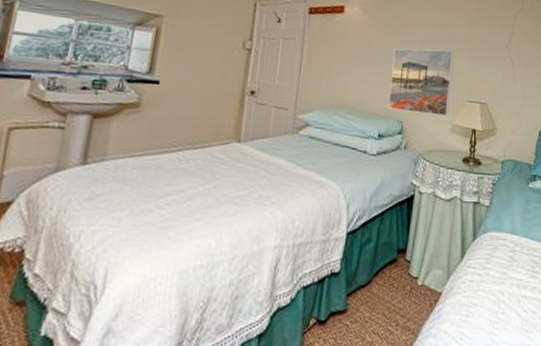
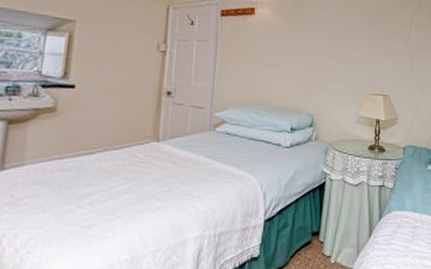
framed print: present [387,48,455,117] -> none [298,47,359,109]

